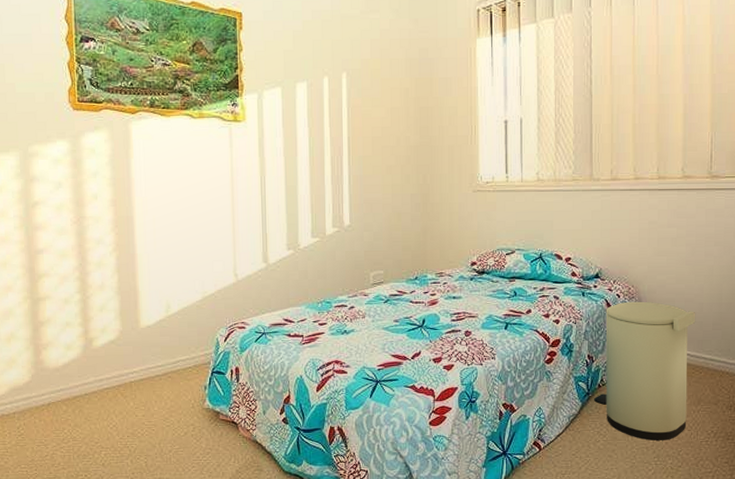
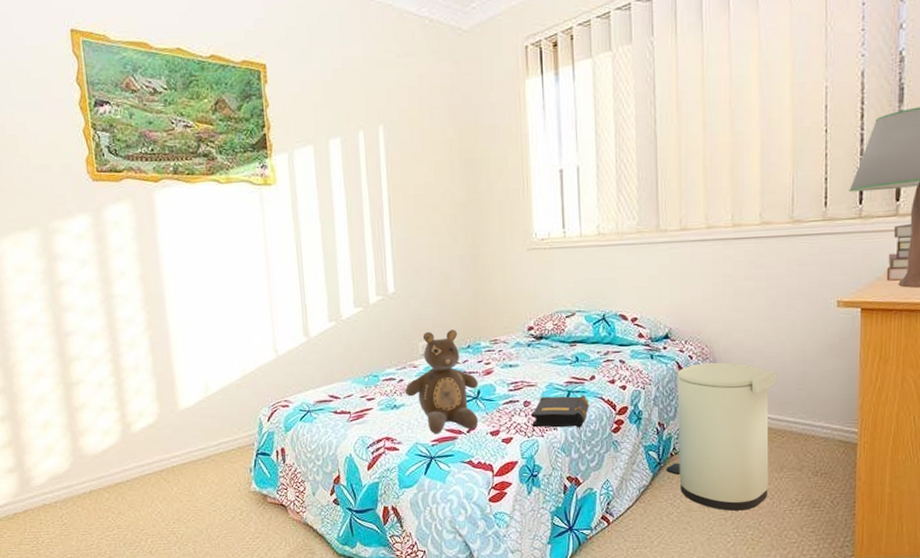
teddy bear: none [356,262,424,359] -> present [405,330,479,435]
book: none [472,327,526,358] -> present [531,395,590,428]

